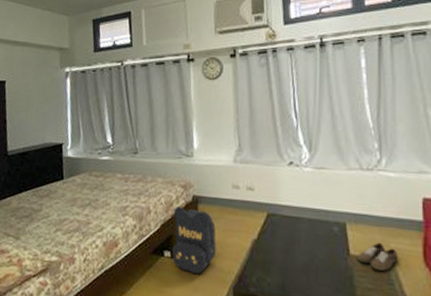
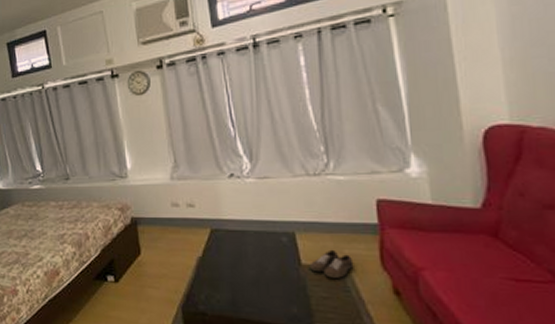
backpack: present [172,205,217,275] -> none [112,229,161,297]

